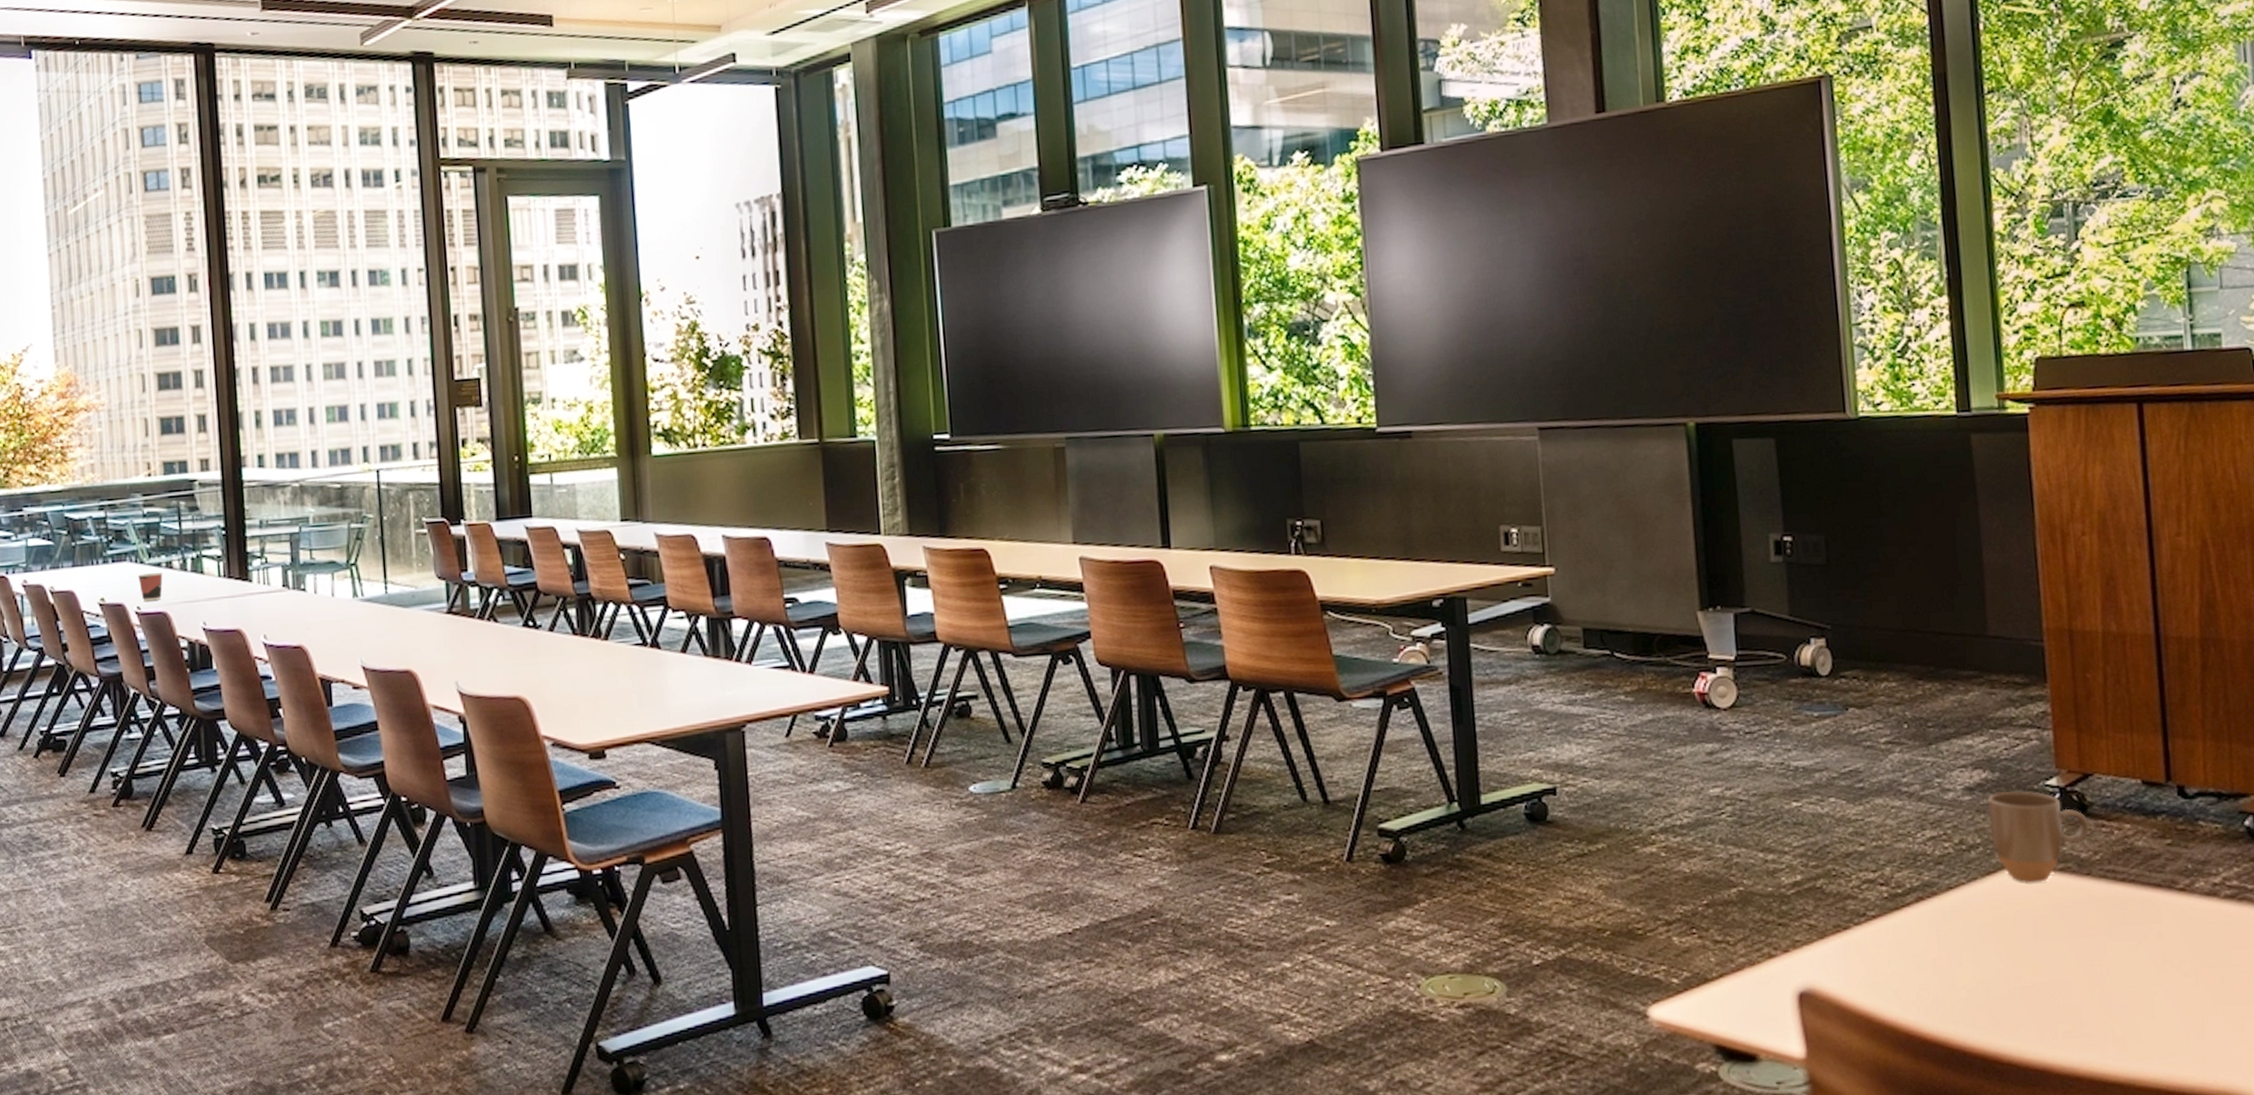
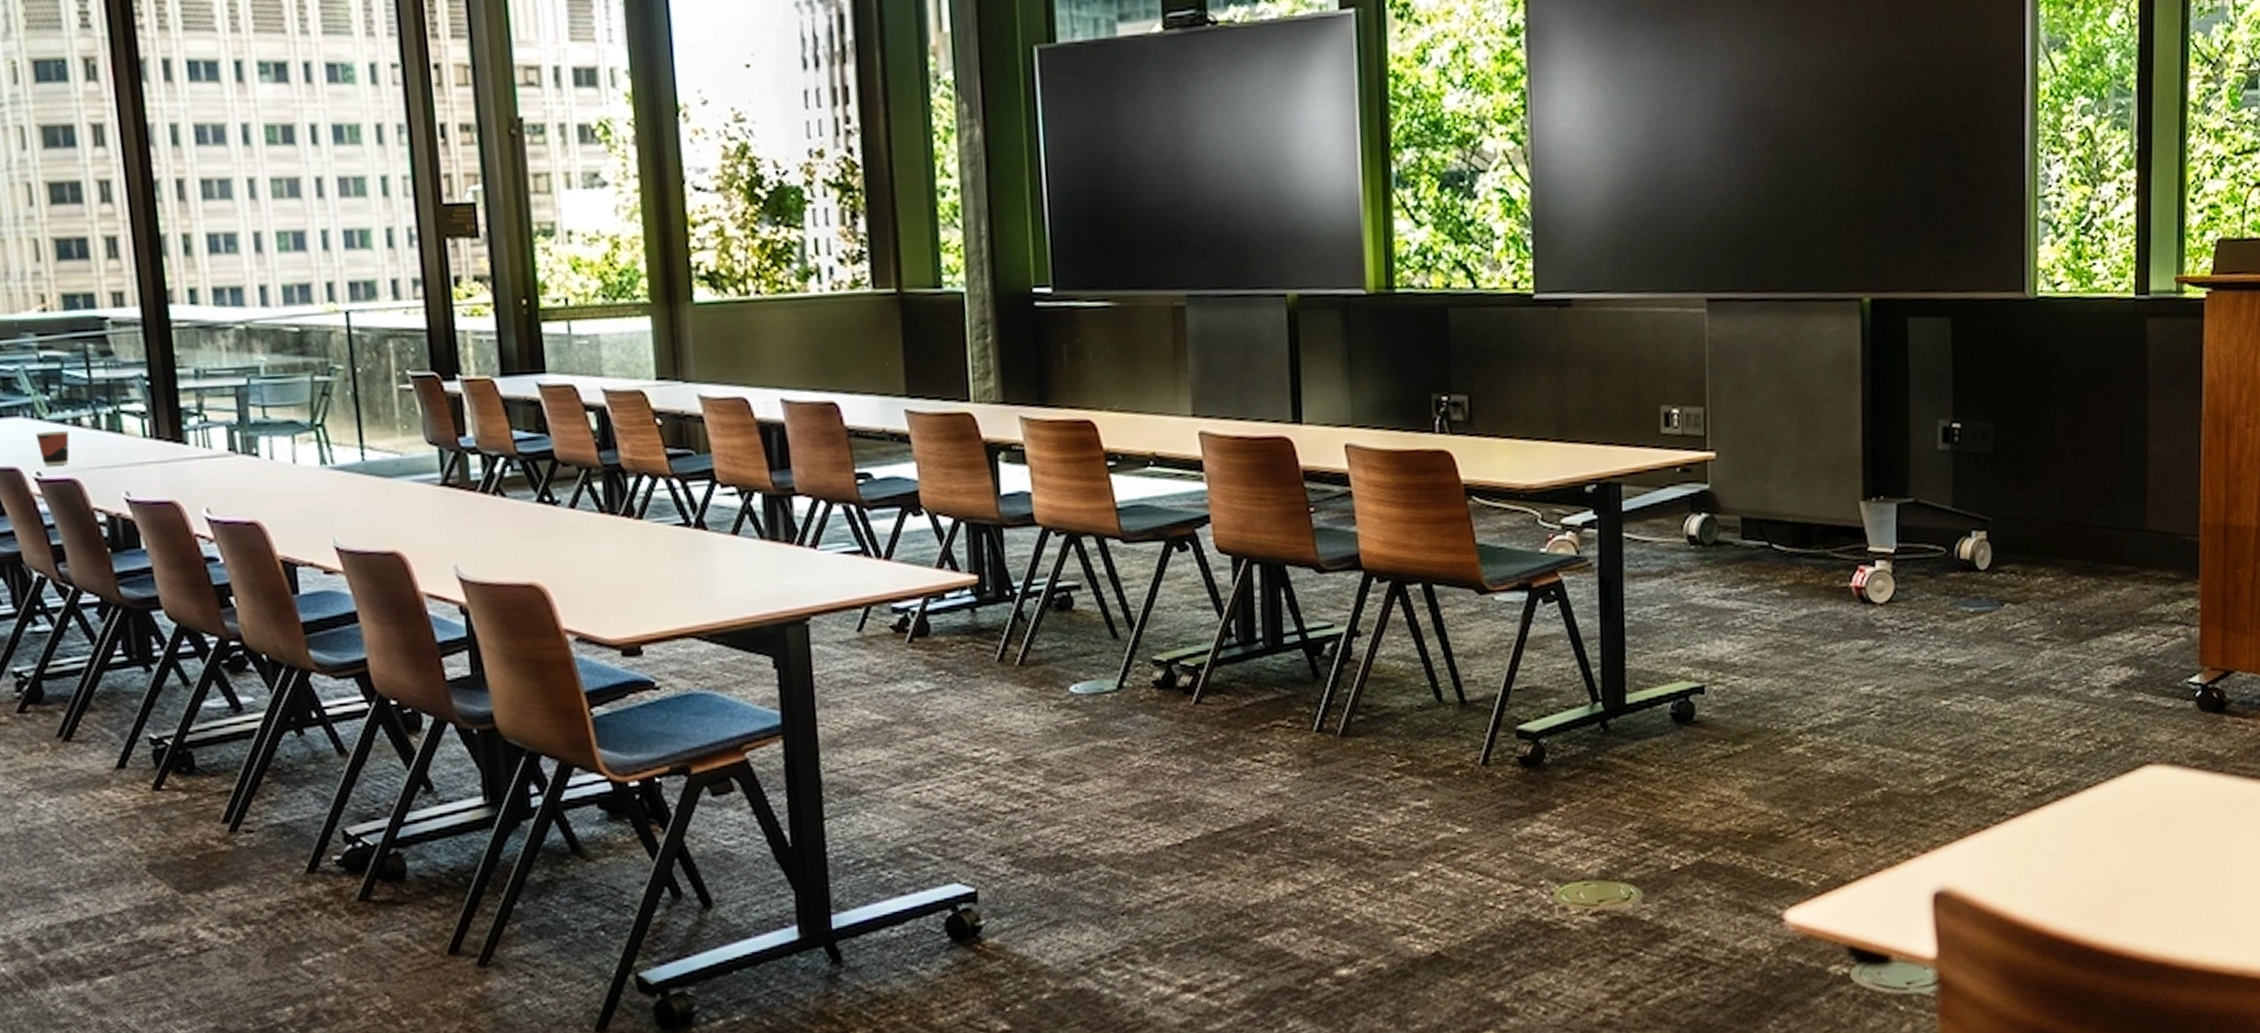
mug: present [1987,791,2090,883] -> none [2131,688,2227,780]

